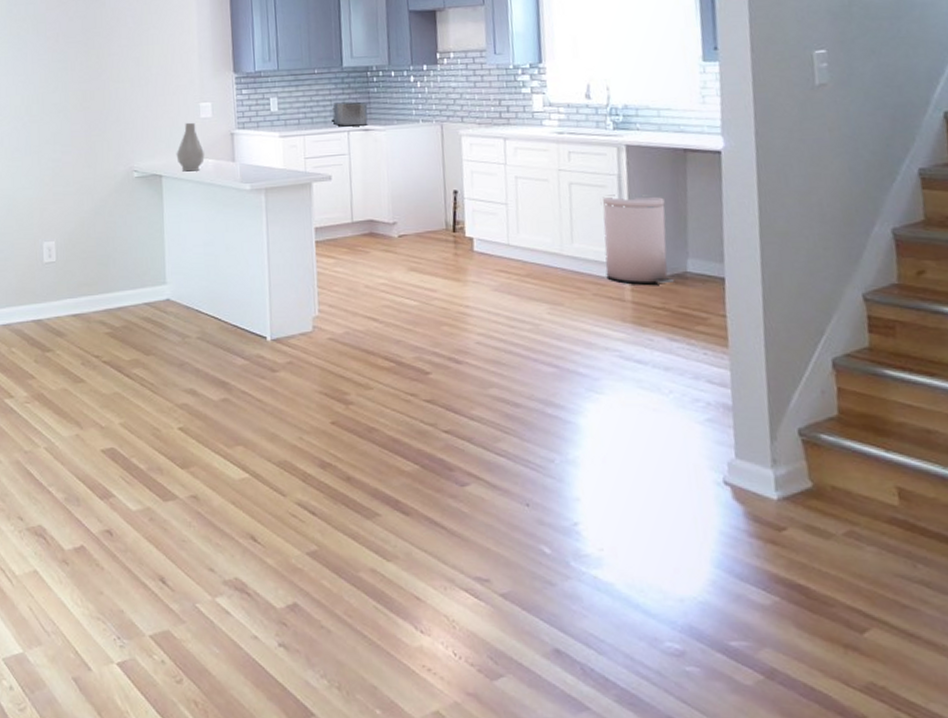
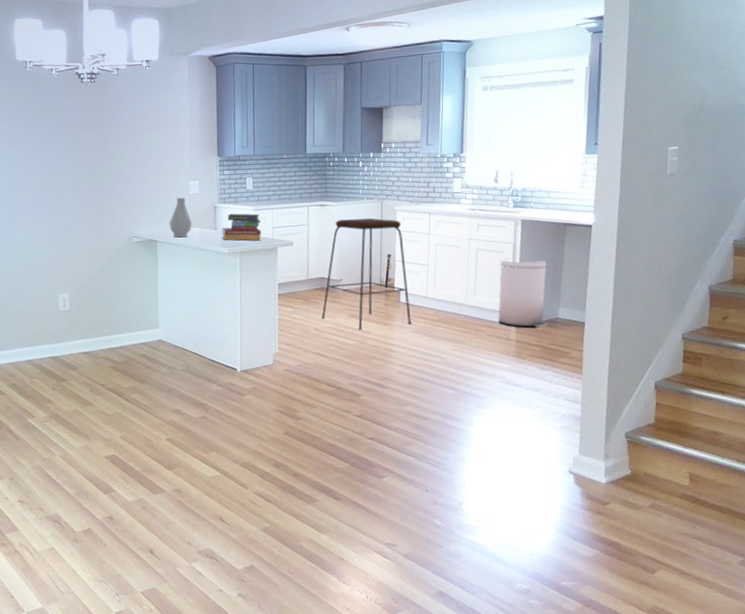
books: none [241,141,292,175] -> present [222,213,262,241]
toaster: present [331,101,368,127] -> none [294,181,325,203]
bar stool: none [372,145,490,287] -> present [321,218,411,330]

